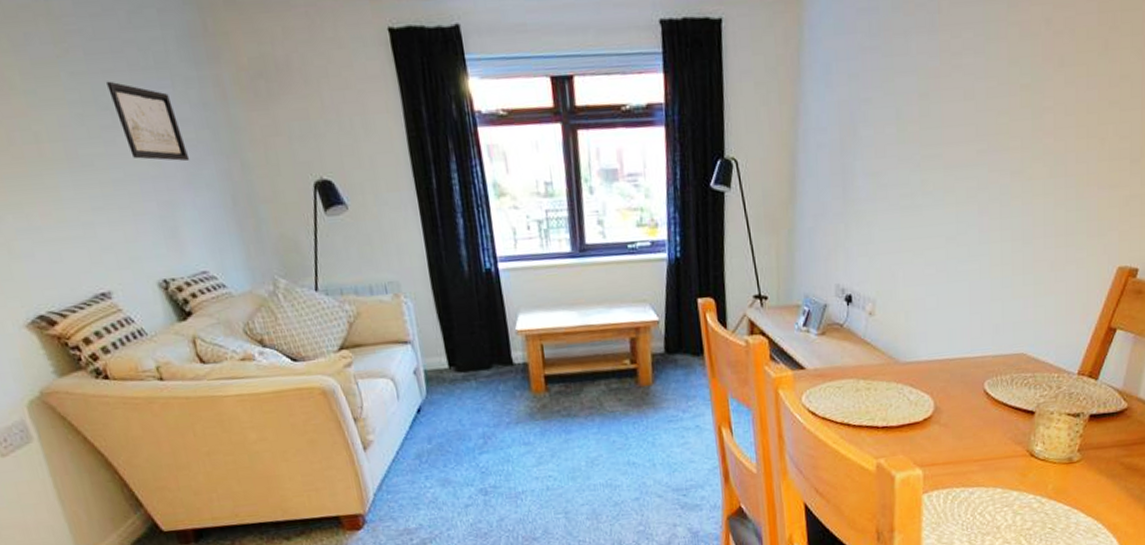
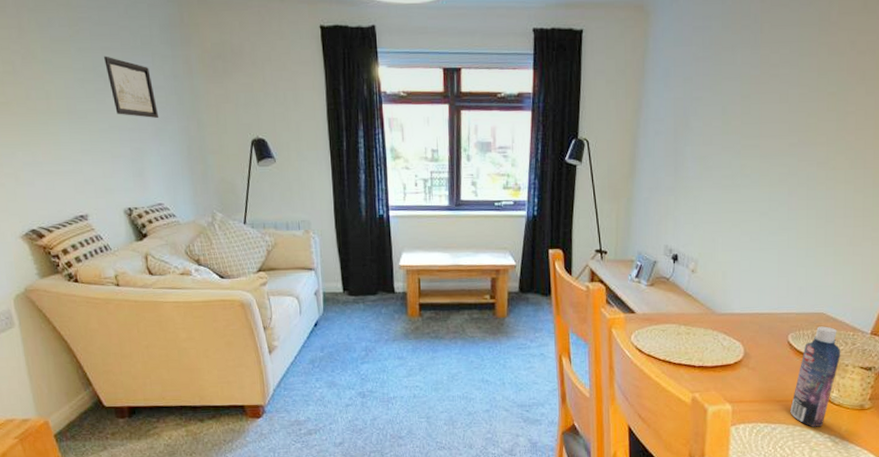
bottle: none [989,368,1044,488] -> present [790,326,840,427]

